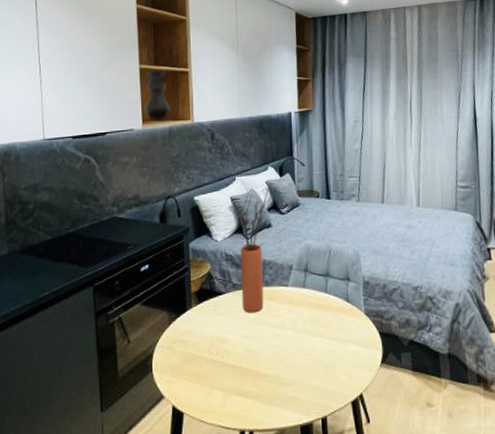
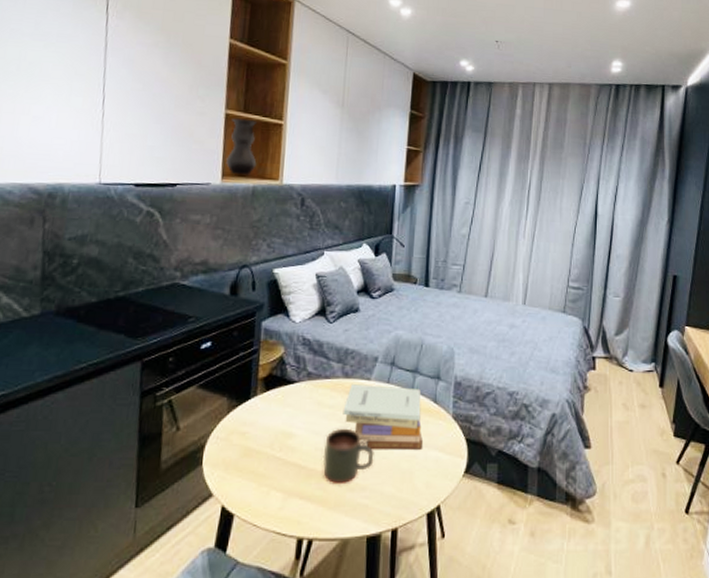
vase: present [236,187,272,313] -> none [315,267,364,407]
mug: none [254,331,299,380] -> present [322,429,374,483]
books: none [267,290,341,347] -> present [343,384,424,449]

